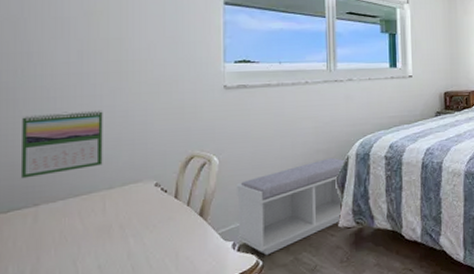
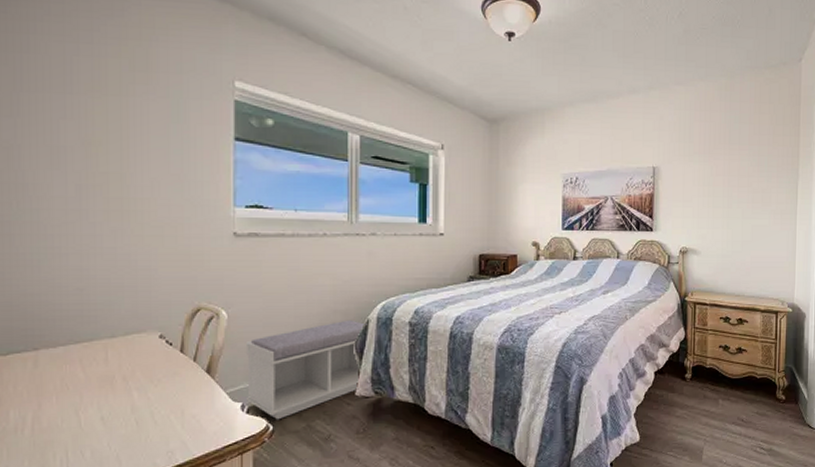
calendar: present [20,110,103,179] -> none [18,251,104,320]

